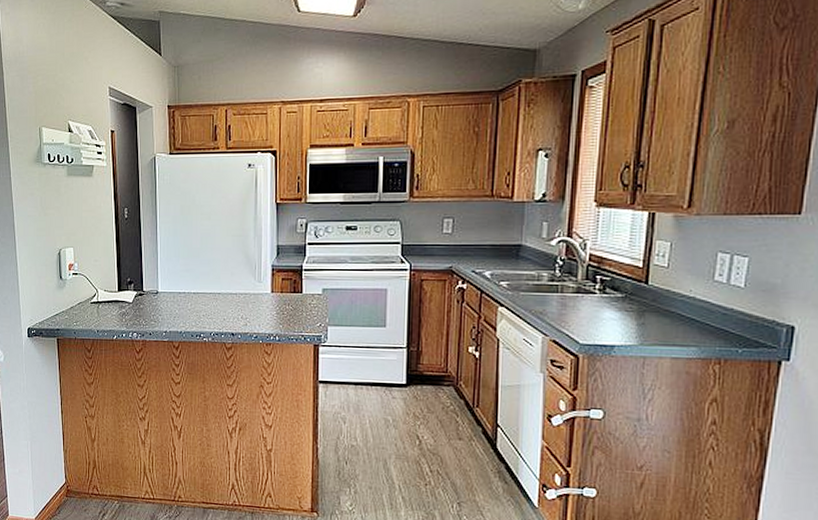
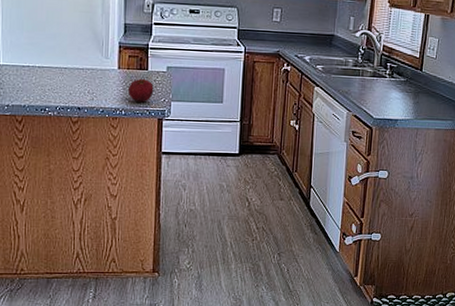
fruit: none [282,302,309,328] -> present [128,78,154,103]

